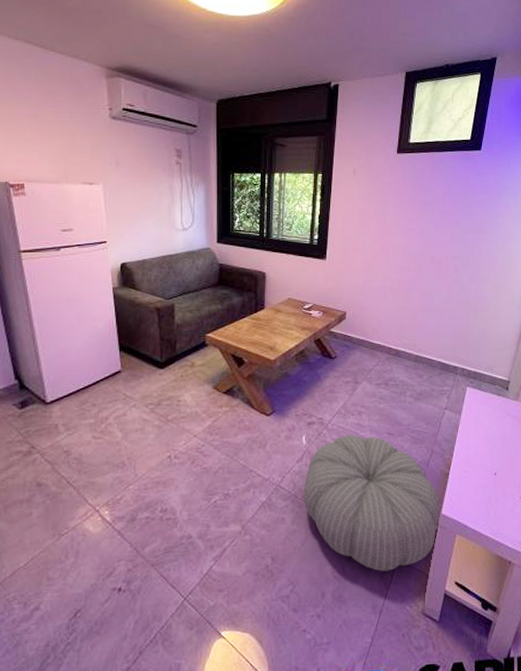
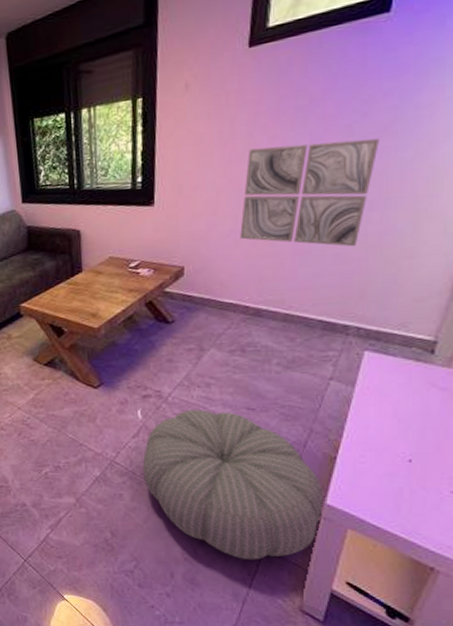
wall art: none [387,226,475,308] -> present [240,138,379,247]

